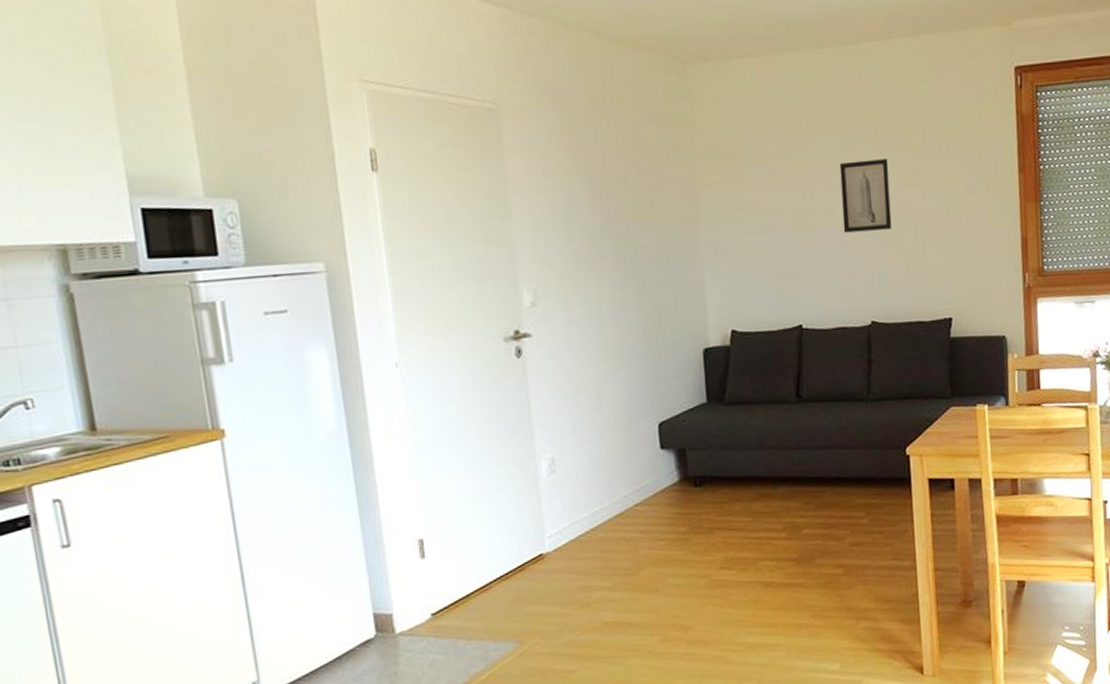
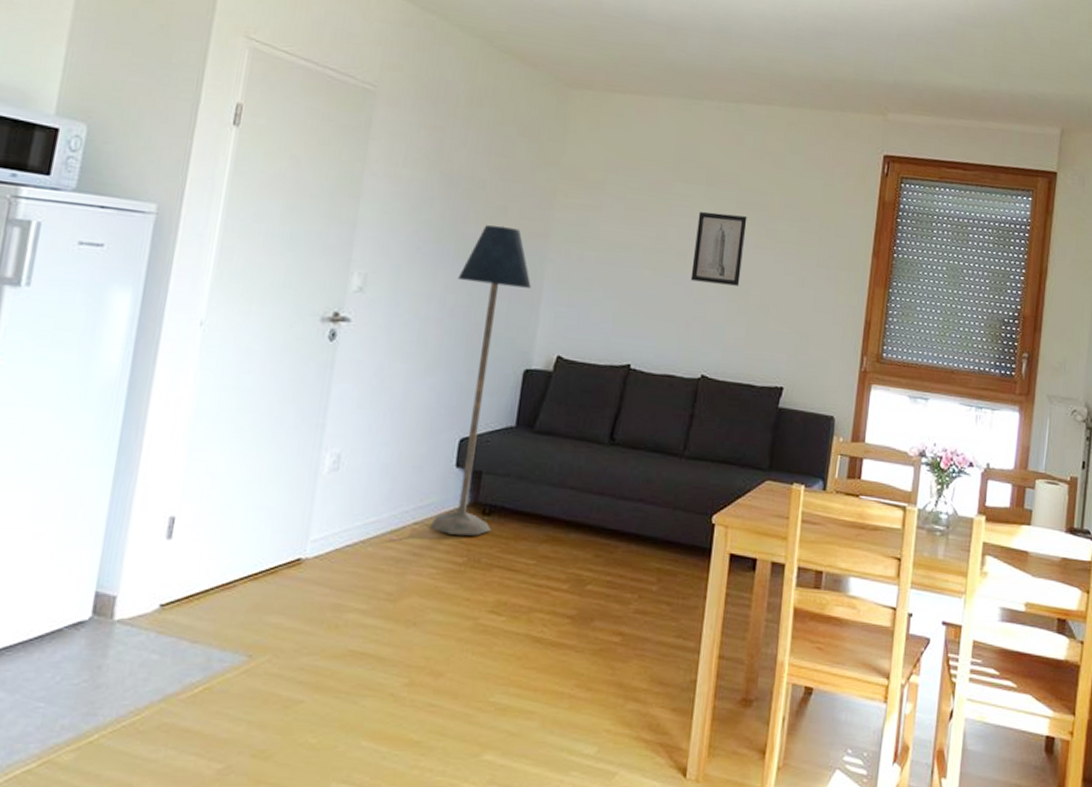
floor lamp: none [621,216,706,509] -> present [429,225,531,536]

